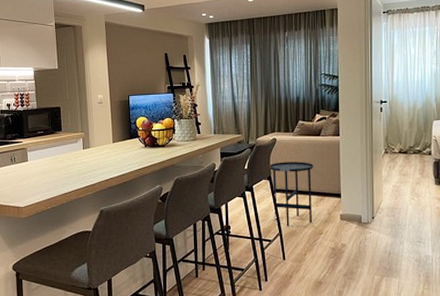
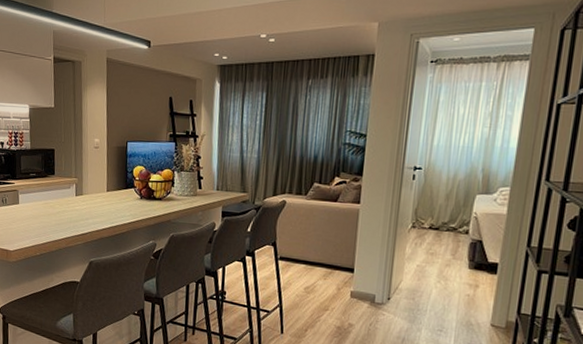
side table: present [268,162,314,227] -> none [274,227,326,299]

